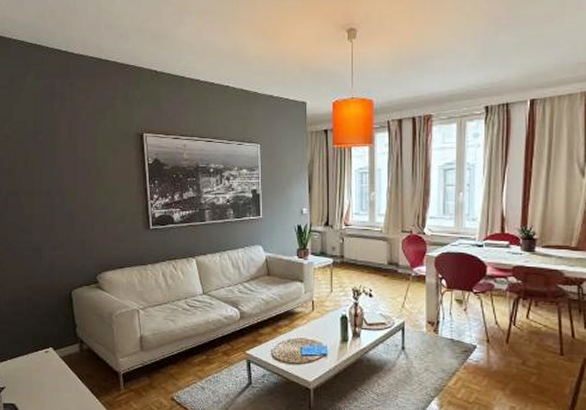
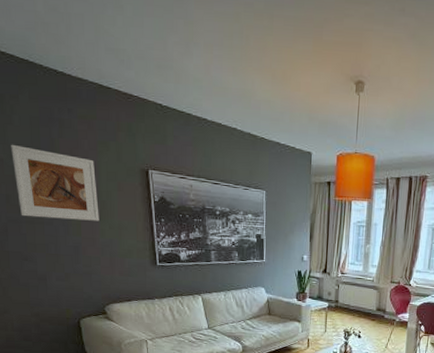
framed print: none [16,120,95,188] -> present [11,144,99,221]

